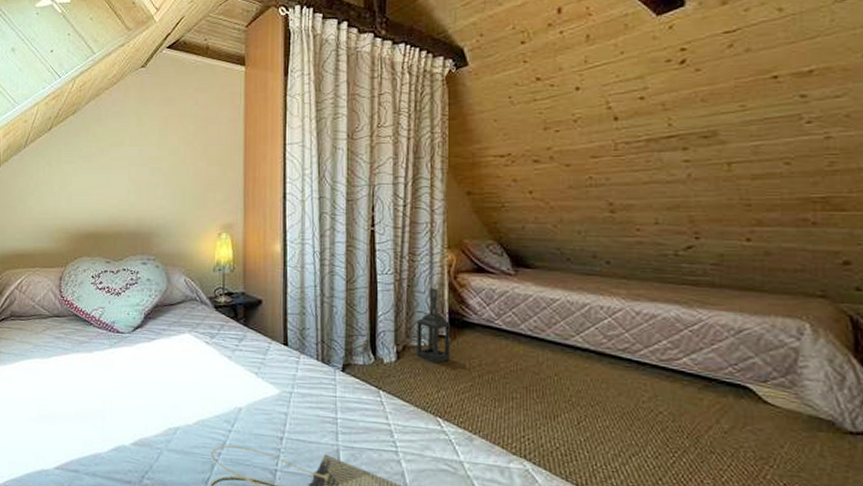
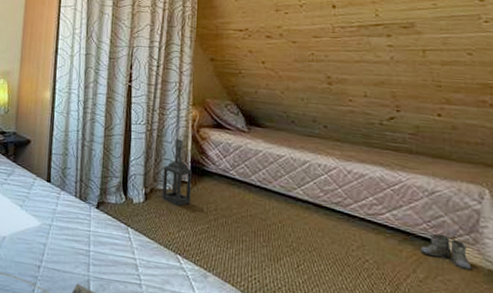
boots: none [725,377,790,417] -> present [420,233,473,270]

